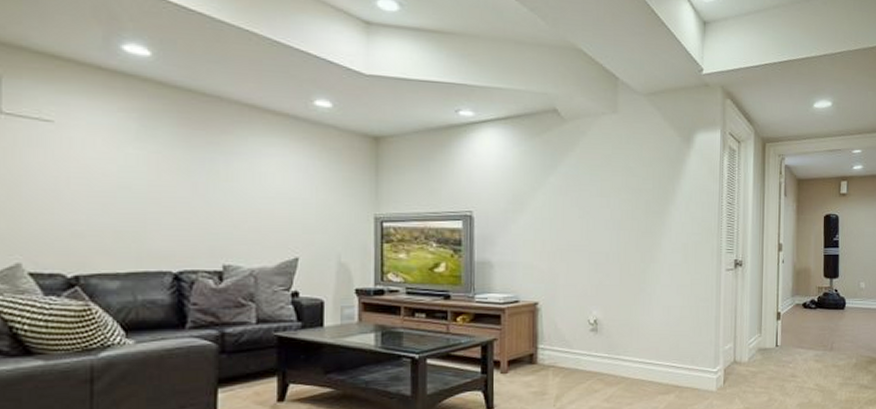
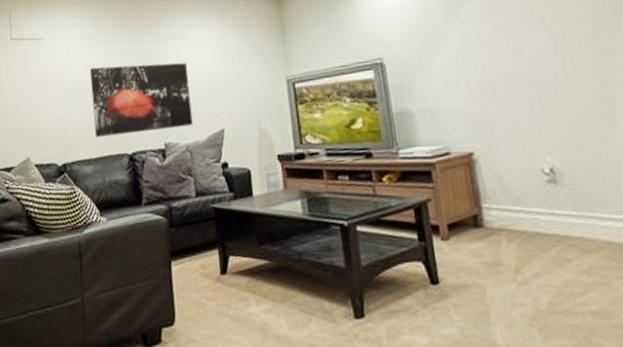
wall art: none [126,169,262,251] -> present [90,62,193,138]

